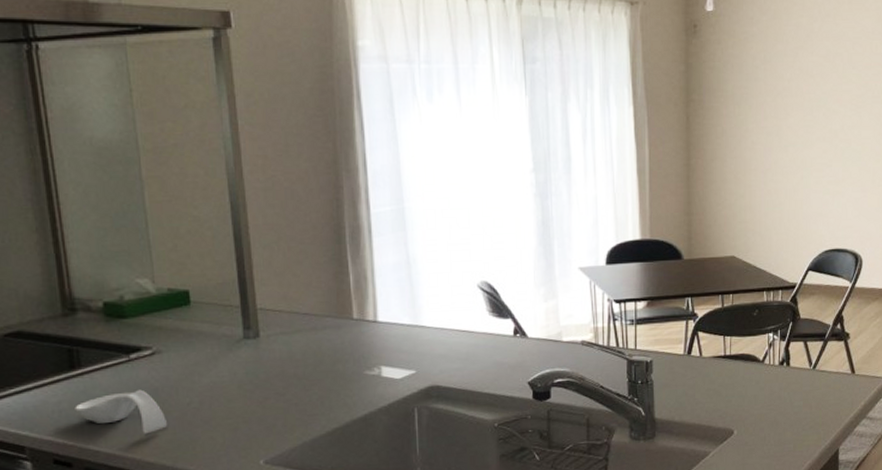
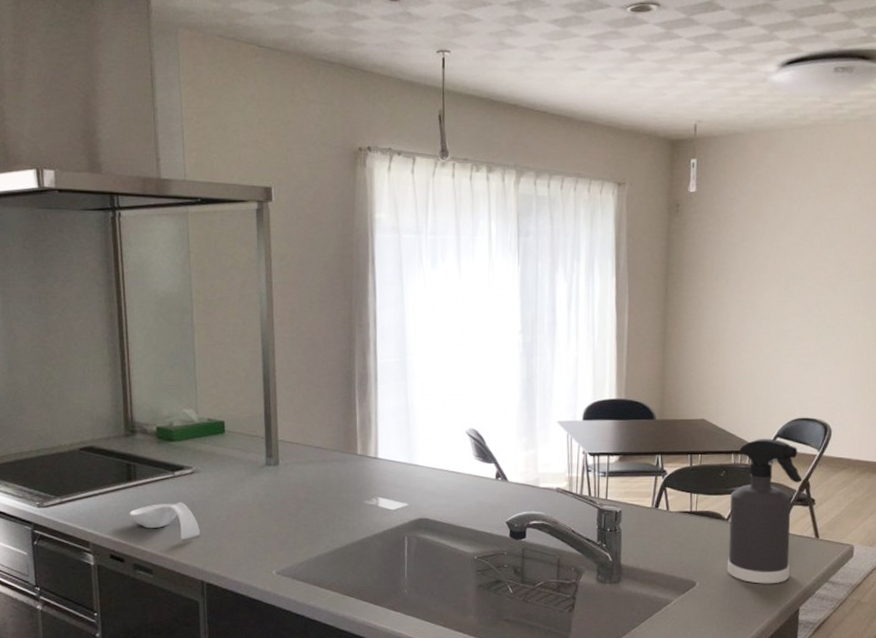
spray bottle: none [764,272,836,426] -> present [727,438,803,584]

